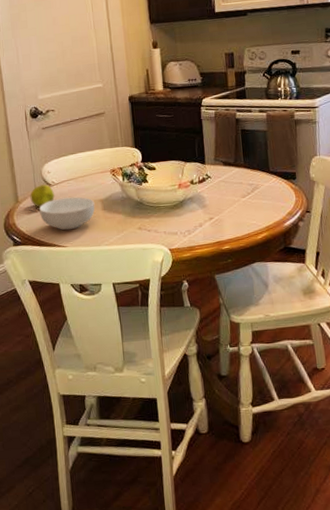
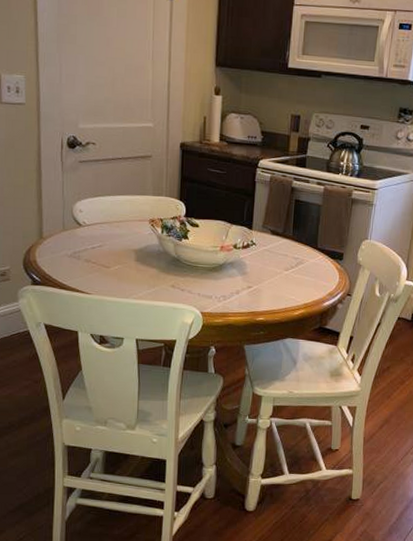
fruit: present [29,184,55,212] -> none [53,223,84,251]
cereal bowl: present [39,196,95,230] -> none [65,241,128,277]

